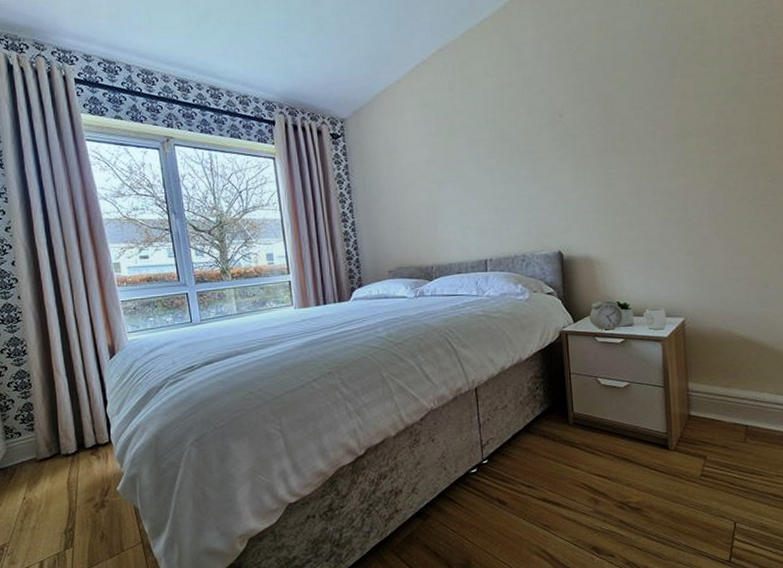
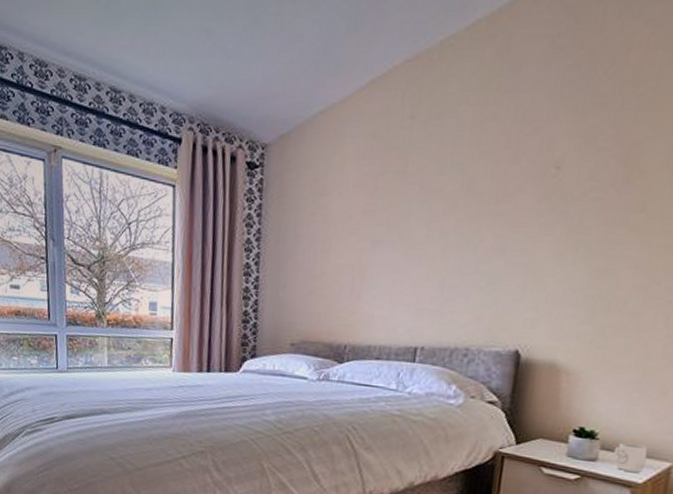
alarm clock: present [589,294,624,332] -> none [538,415,588,463]

